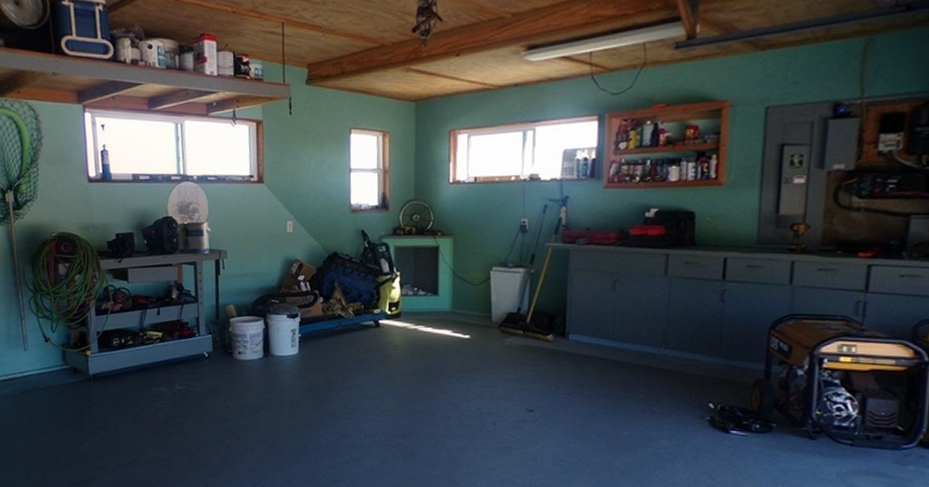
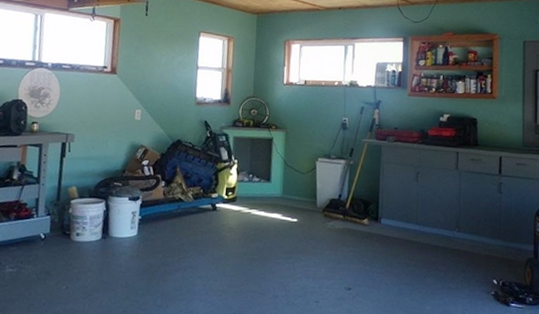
paint can: present [175,221,213,255] -> none [24,105,62,137]

